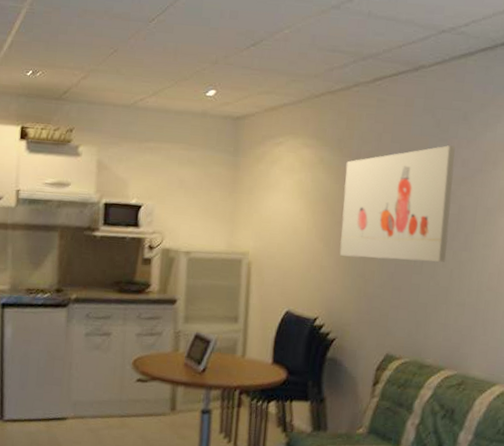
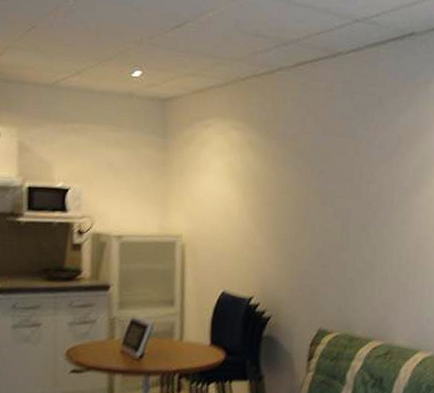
wall art: present [339,145,455,263] -> none [271,128,373,240]

